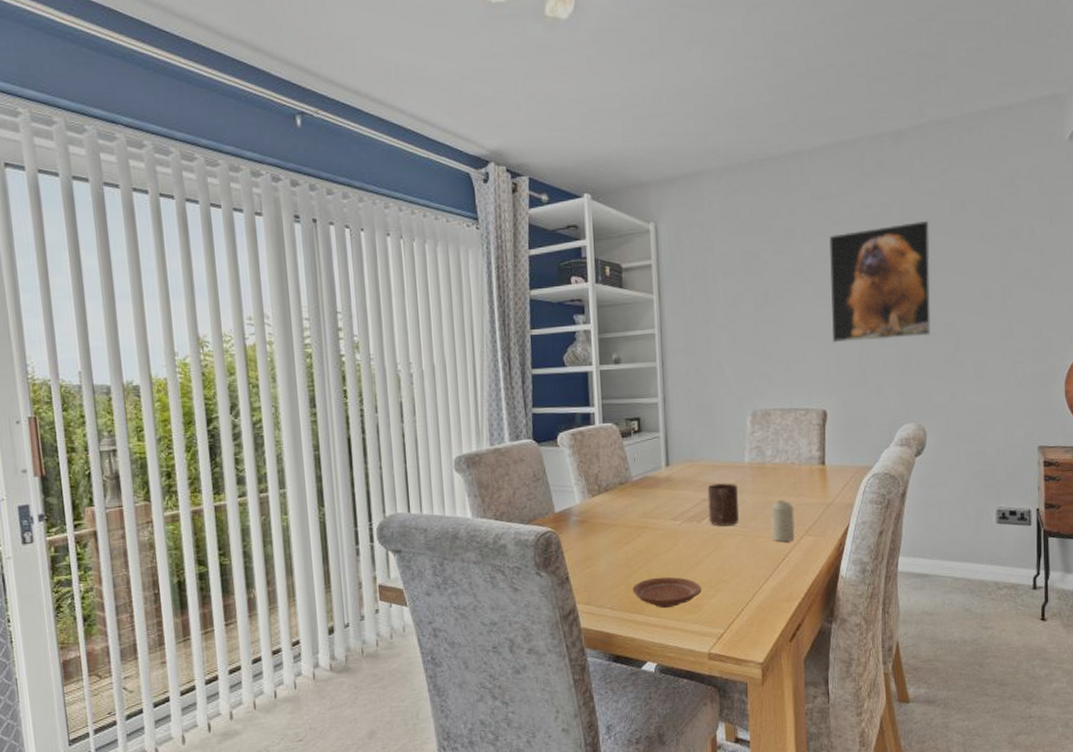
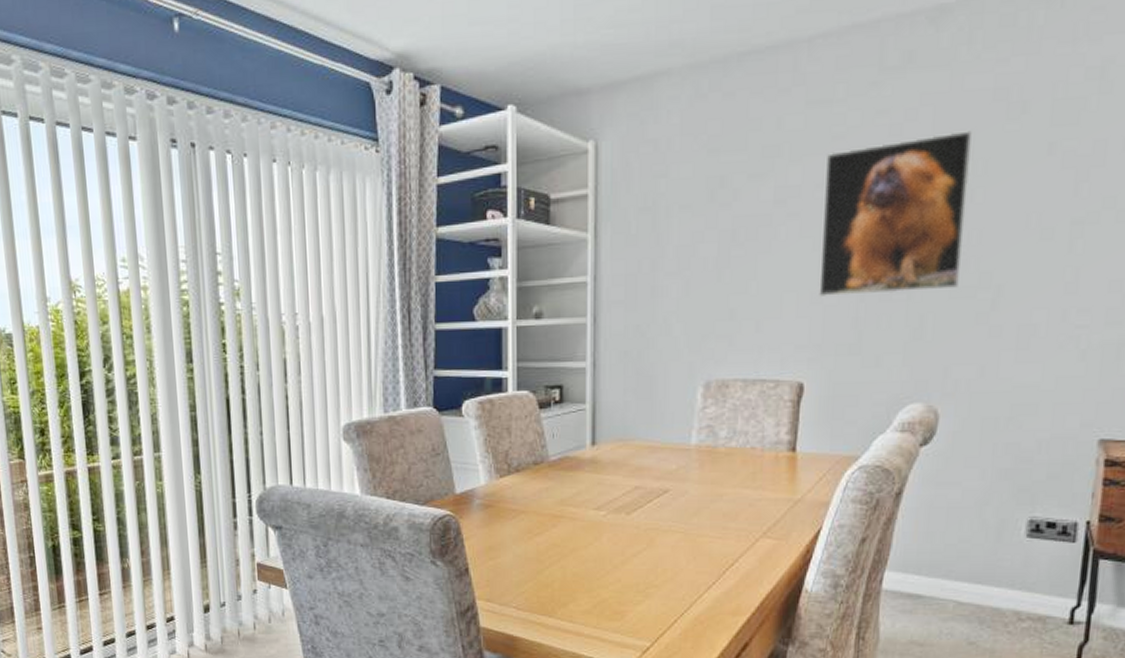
plate: present [632,576,702,609] -> none [543,576,627,613]
cup: present [707,482,739,526] -> none [641,467,681,520]
candle: present [770,499,795,542] -> none [719,492,750,543]

